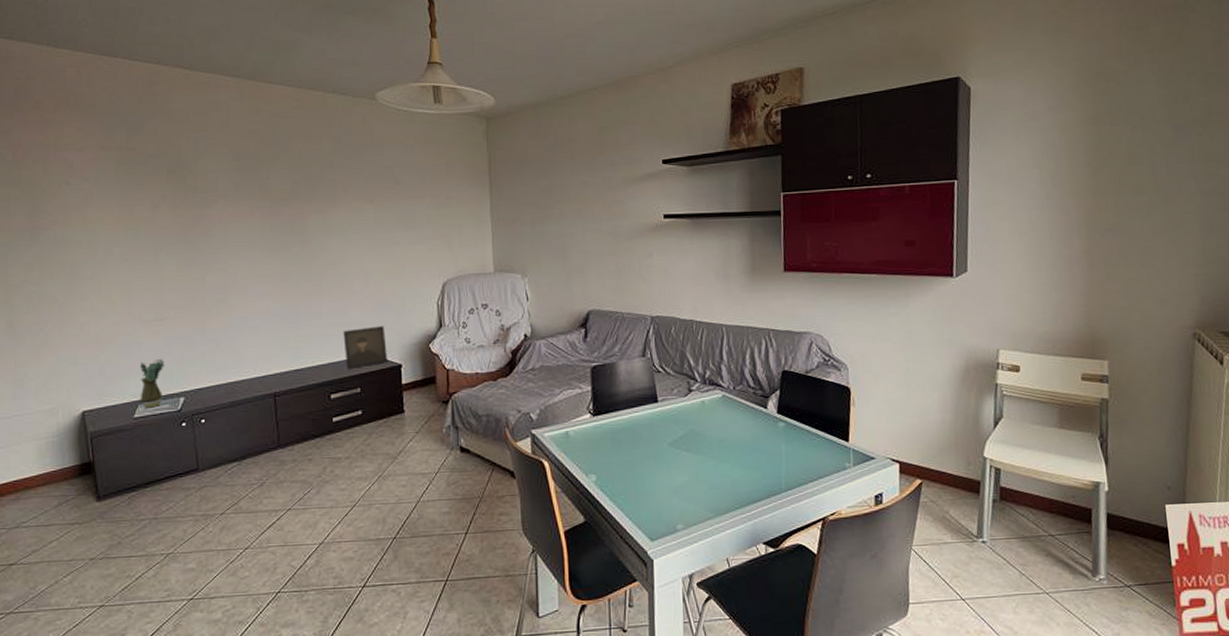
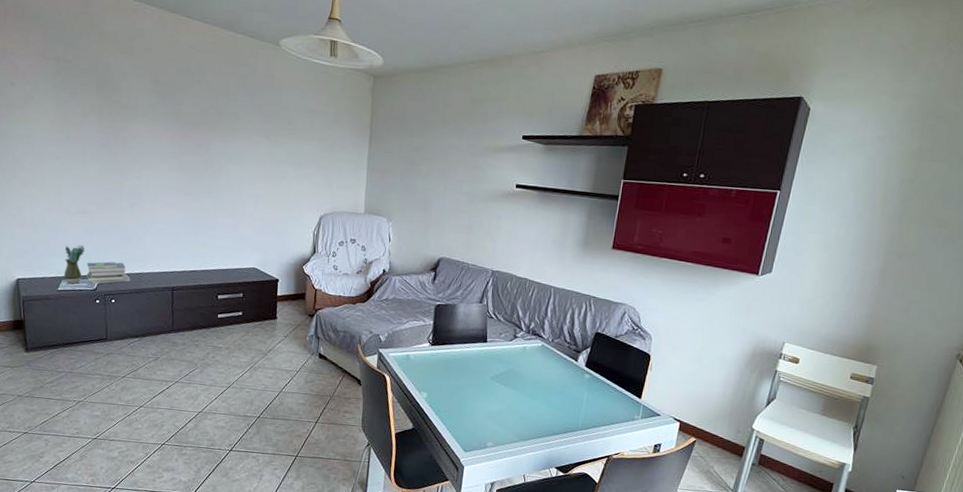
books: none [168,372,222,404] -> present [86,261,130,285]
picture frame: present [343,326,388,369] -> none [232,244,268,277]

